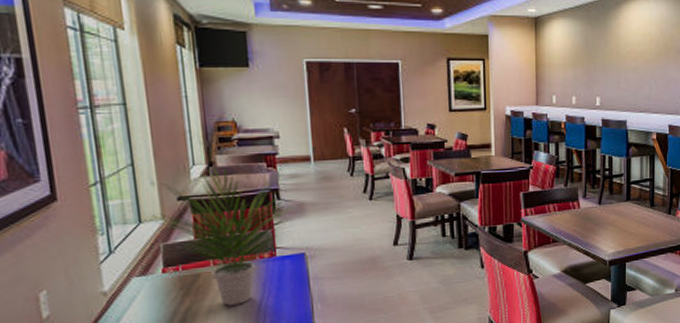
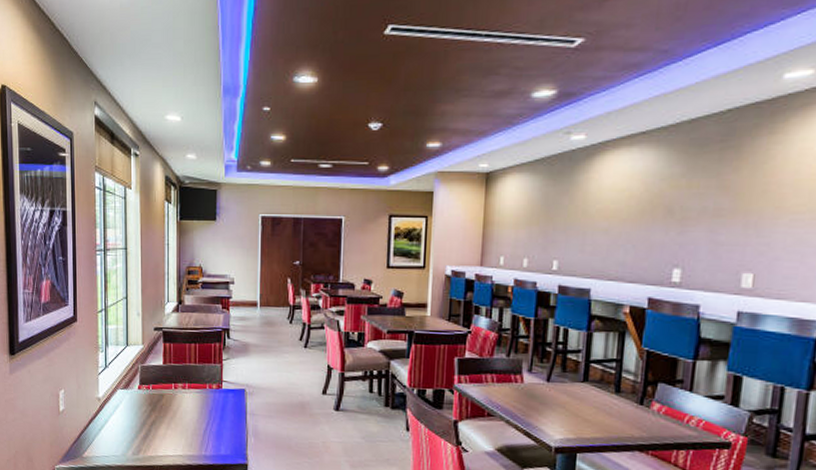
potted plant: present [151,166,292,306] -> none [135,304,239,426]

